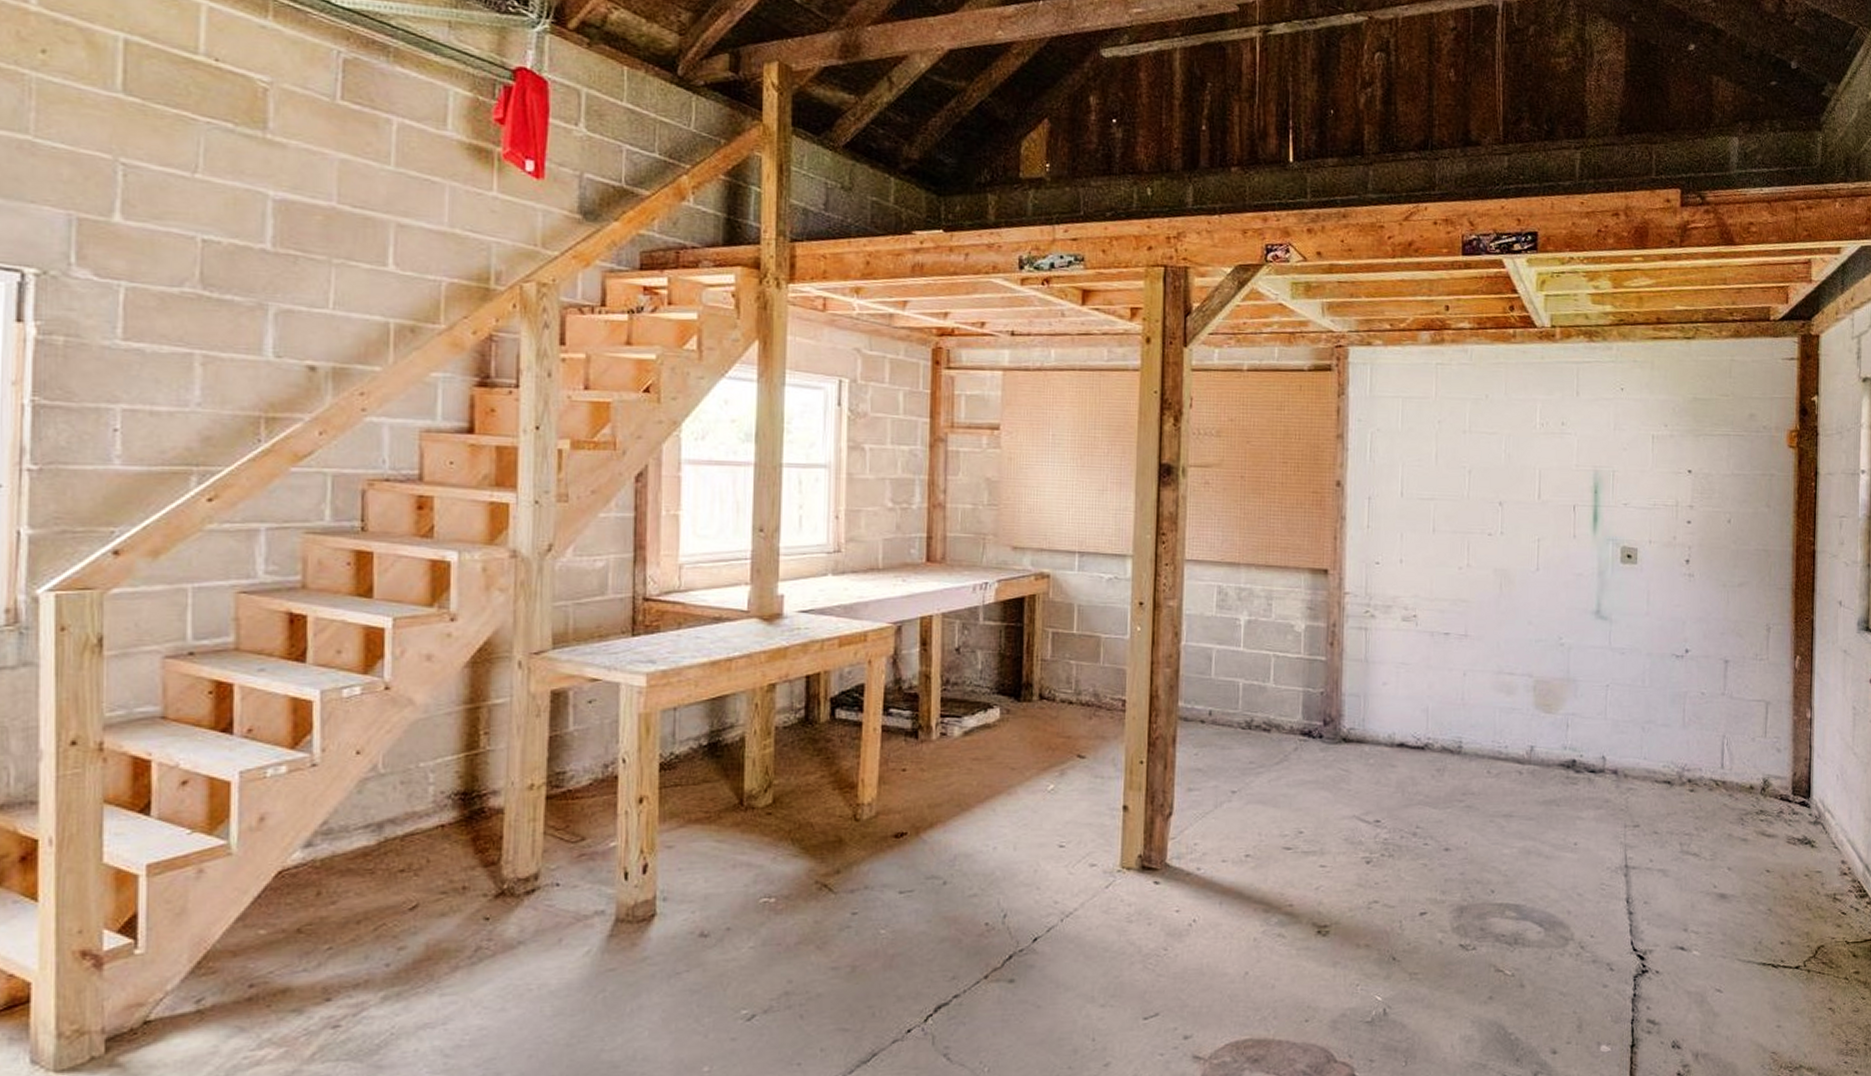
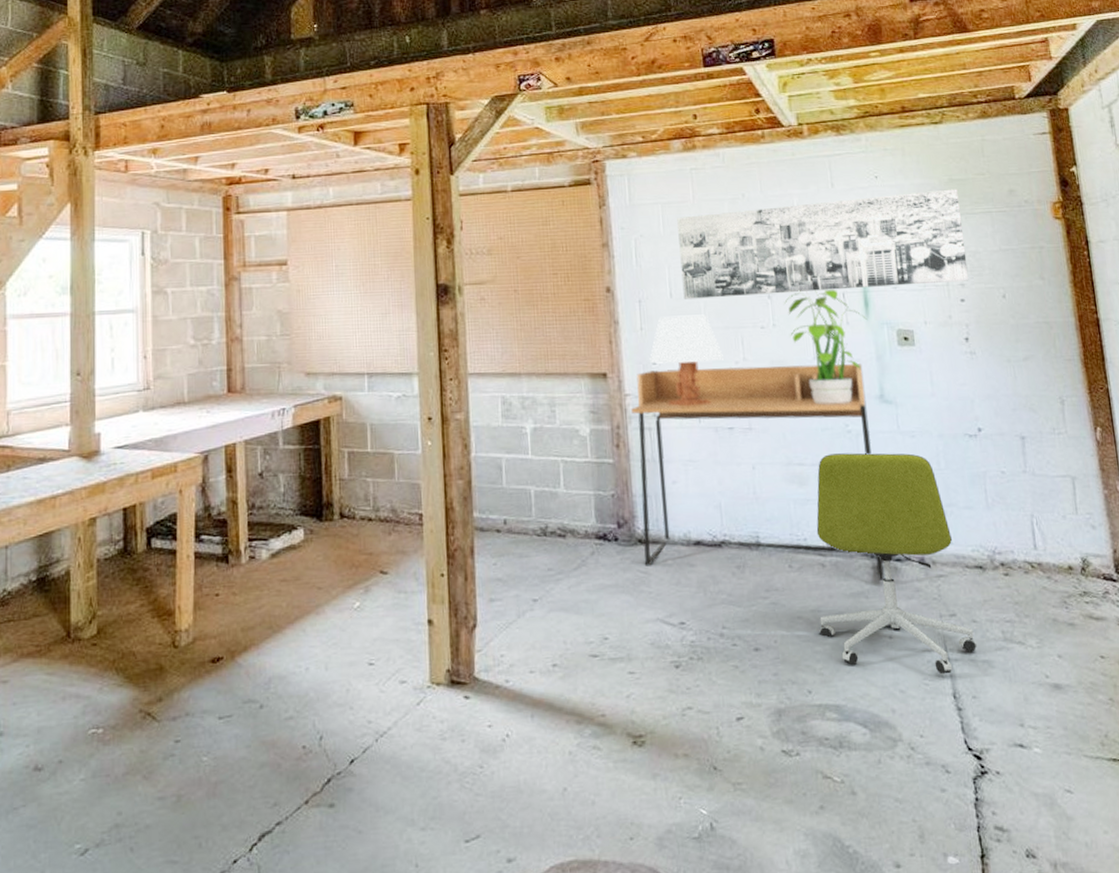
desk: none [1347,570,1583,791] -> present [631,364,884,582]
table lamp: none [1373,515,1447,609] -> present [650,314,723,407]
wall art: none [1414,408,1700,503] -> present [677,189,969,299]
office chair: none [1509,665,1656,881] -> present [816,452,978,675]
potted plant: none [1514,499,1595,618] -> present [783,289,868,405]

